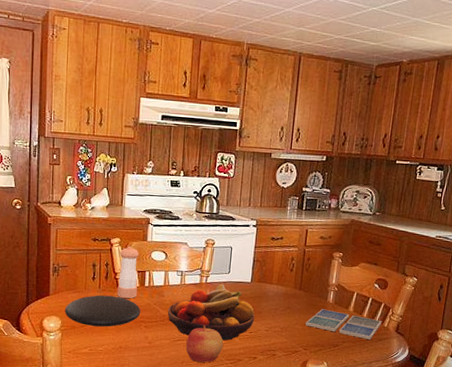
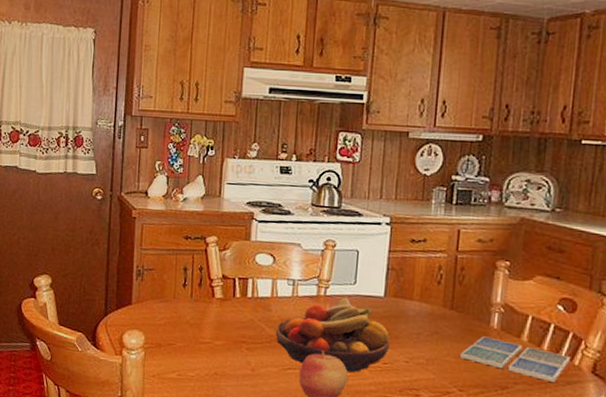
plate: present [64,295,141,327] -> none [149,306,242,347]
pepper shaker: present [117,246,139,298] -> none [212,246,240,312]

